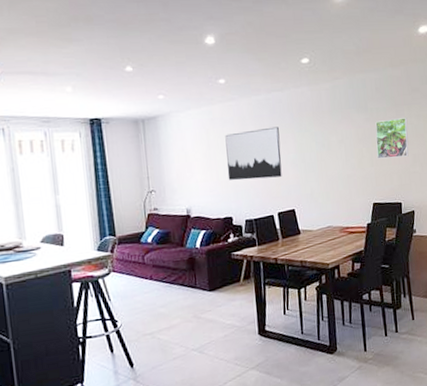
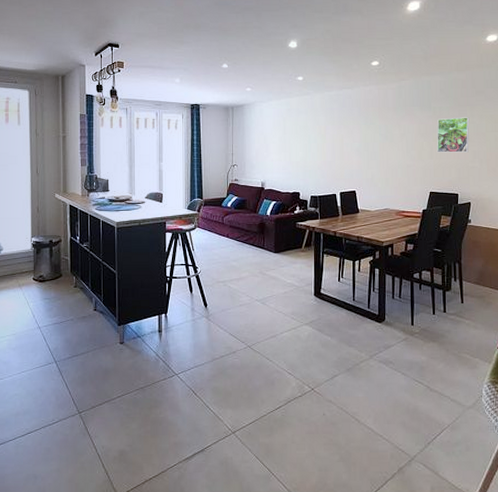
wall art: present [225,127,282,181] -> none [298,119,347,162]

